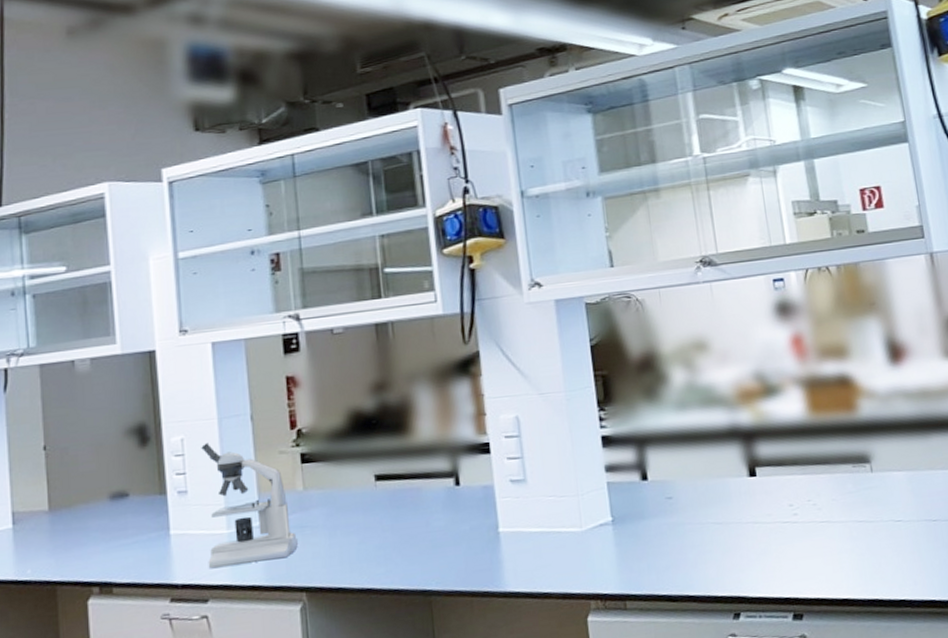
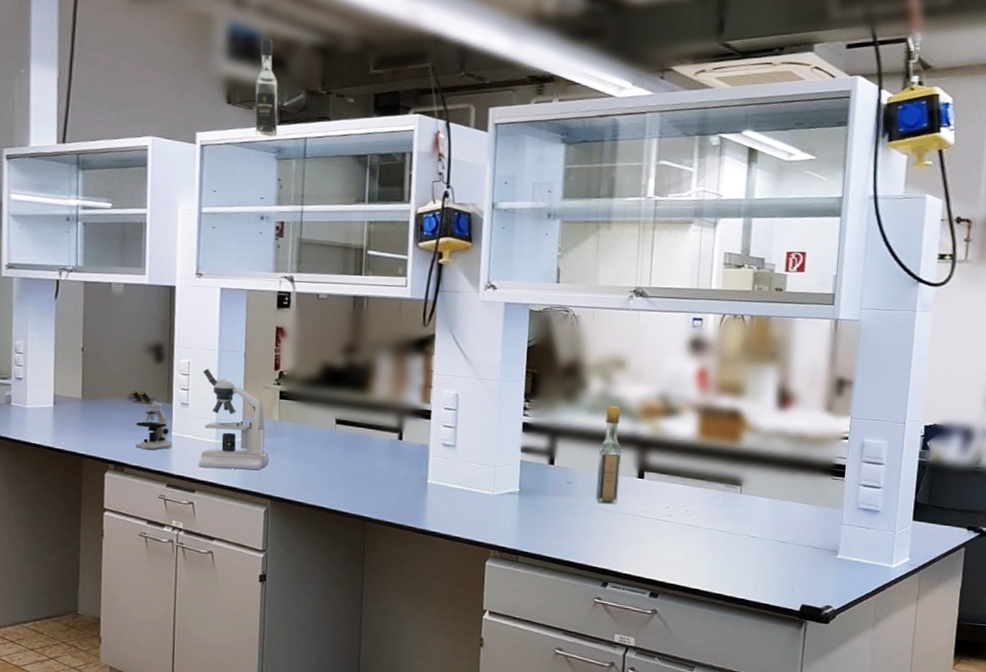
microscope: none [112,486,172,560] -> present [131,390,172,450]
bottle: none [225,54,259,162] -> present [255,39,278,138]
bottle: none [696,396,732,517] -> present [595,405,622,505]

